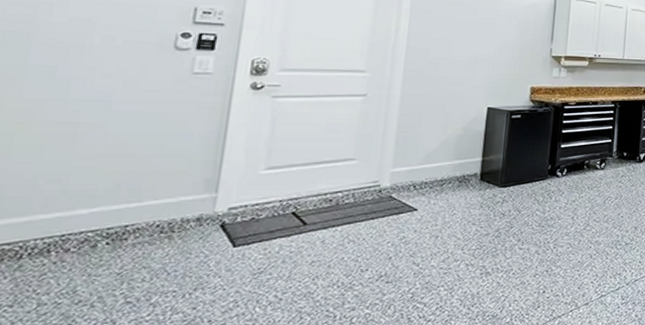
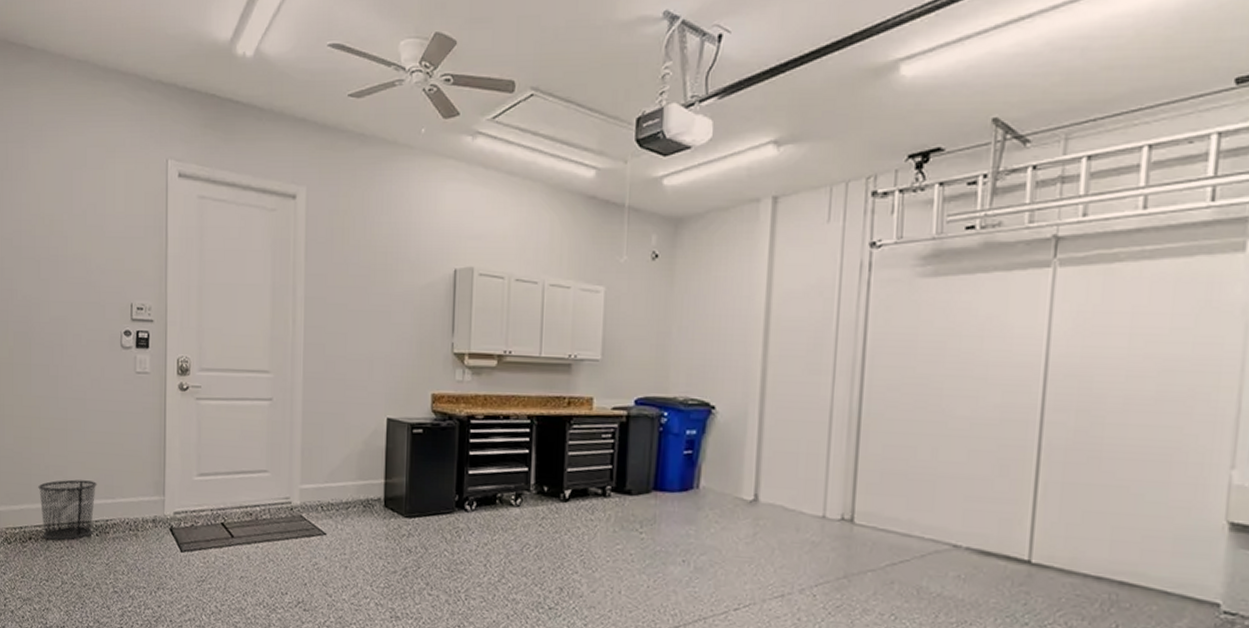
waste bin: none [12,186,117,258] -> present [38,479,97,541]

